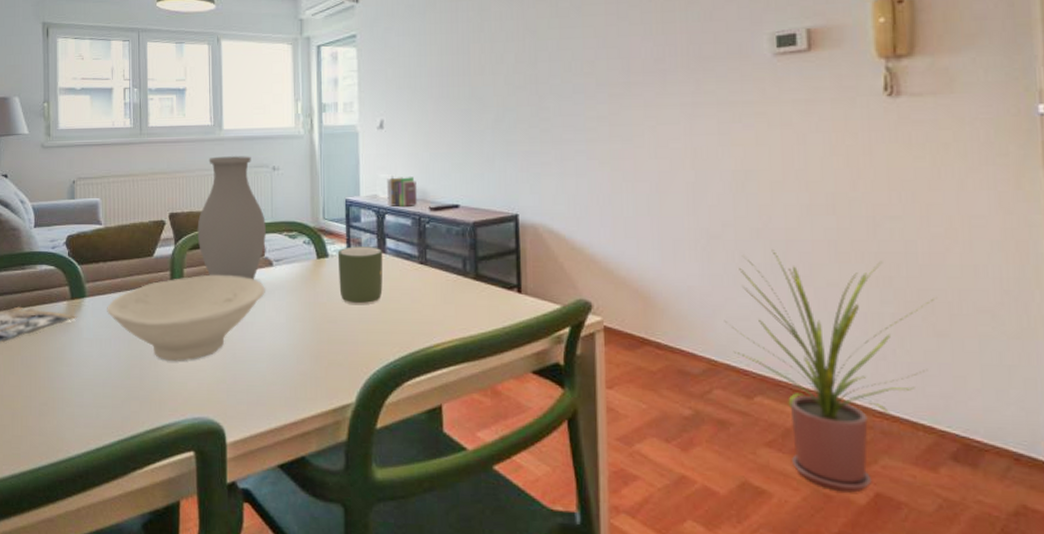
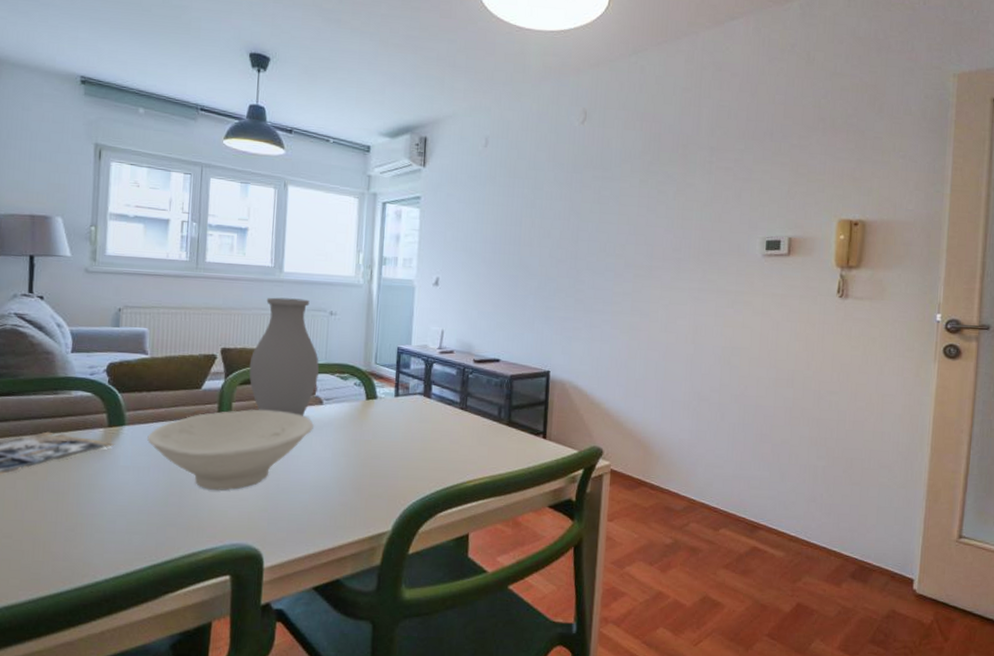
mug: present [337,246,383,305] -> none [385,390,428,444]
books: present [387,177,417,206] -> none [436,330,464,358]
house plant: present [724,250,934,493] -> none [703,412,853,603]

